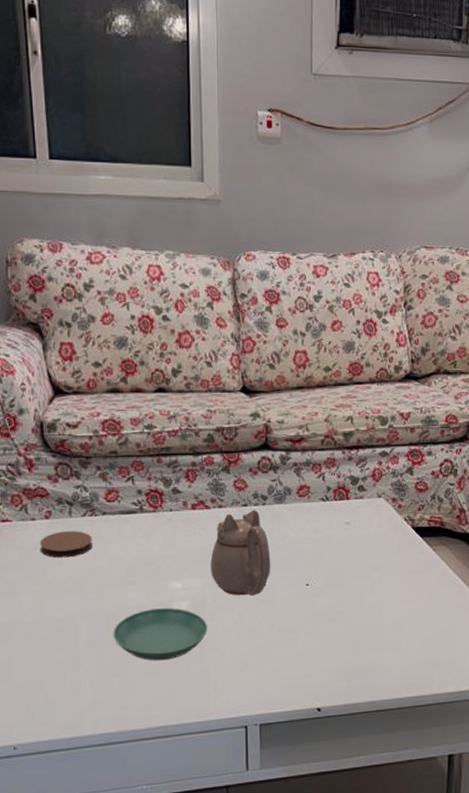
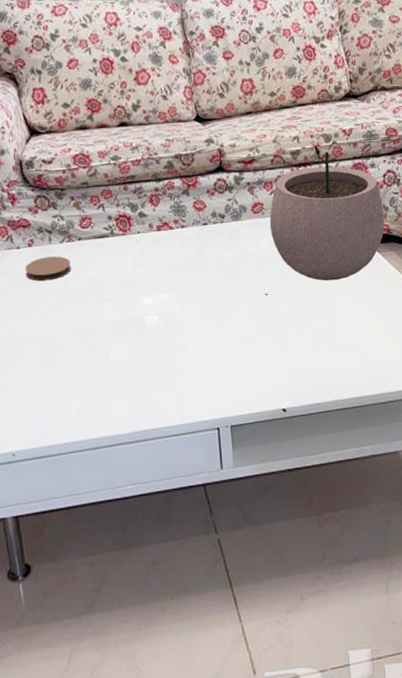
saucer: present [113,608,207,661] -> none [93,321,178,371]
teapot: present [210,510,271,596] -> none [176,228,232,308]
plant pot: none [315,423,438,574] -> present [269,140,385,281]

